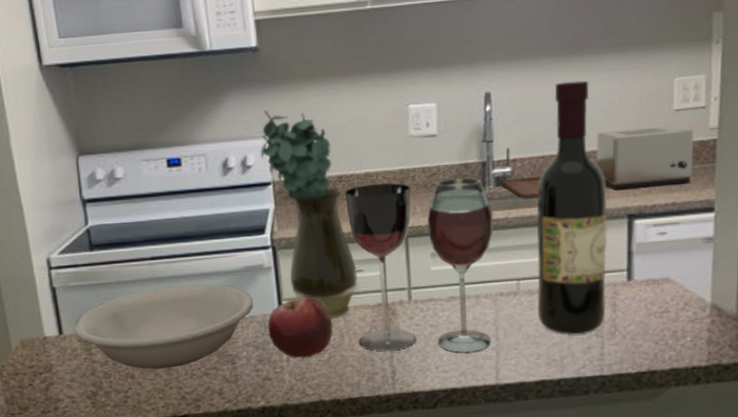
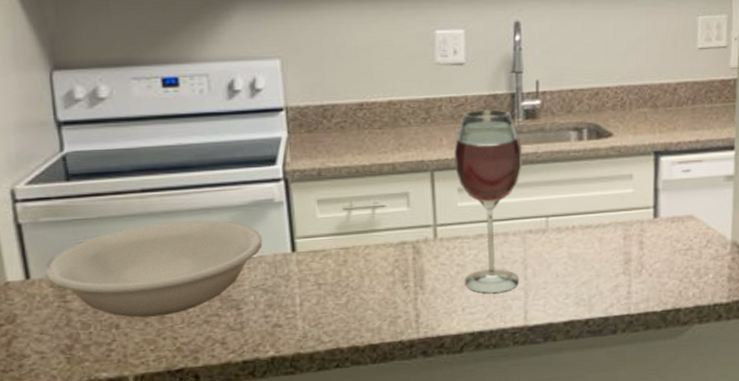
vase: present [260,110,359,318] -> none [271,28,380,258]
fruit: present [268,296,333,358] -> none [279,234,352,302]
wineglass: present [345,183,417,352] -> none [367,113,443,293]
cutting board: present [502,177,541,199] -> none [531,111,570,133]
wine bottle: present [536,80,608,335] -> none [565,14,635,273]
toaster: present [596,125,694,190] -> none [624,64,716,126]

